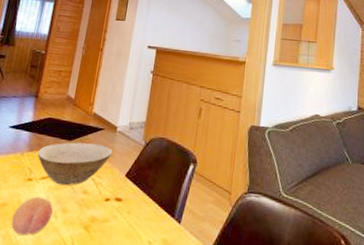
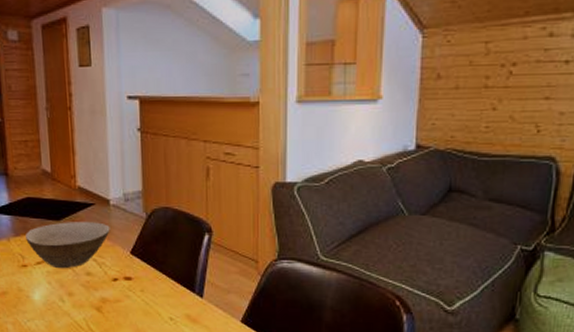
fruit: present [11,196,53,236] -> none [16,282,58,321]

